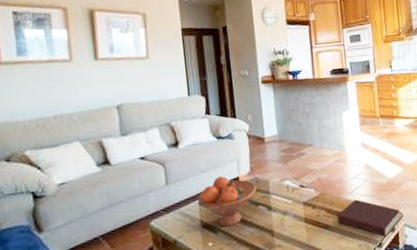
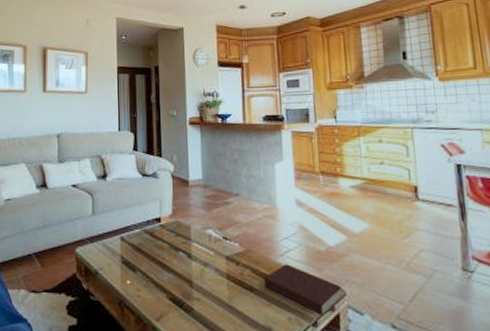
fruit bowl: present [197,175,257,227] -> none [119,213,177,267]

